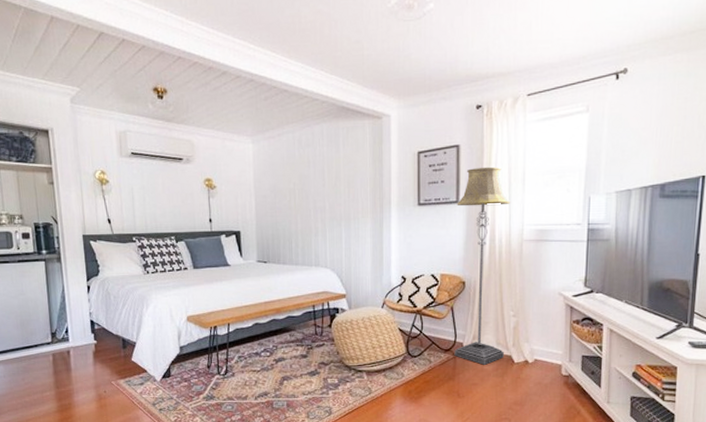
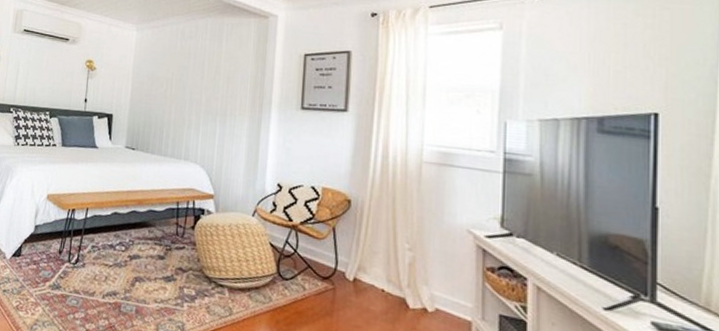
floor lamp: present [454,166,511,365] -> none [333,76,409,305]

